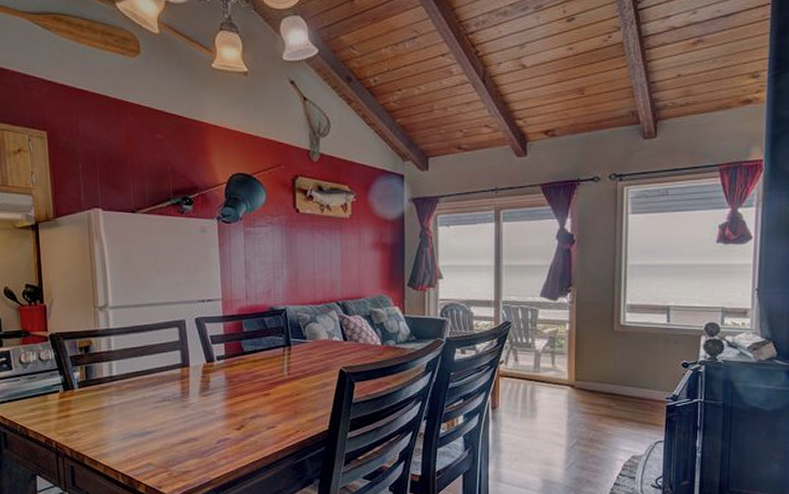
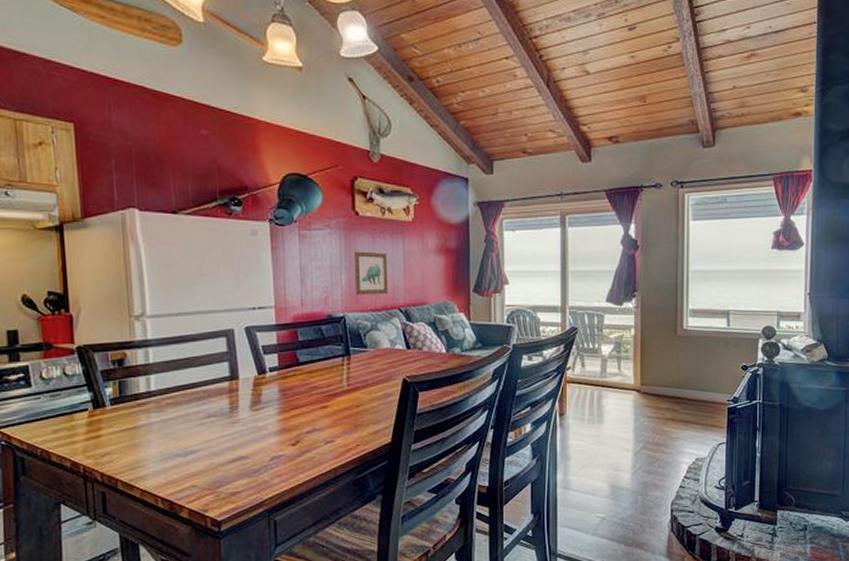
wall art: none [295,247,326,289] -> present [355,251,388,295]

